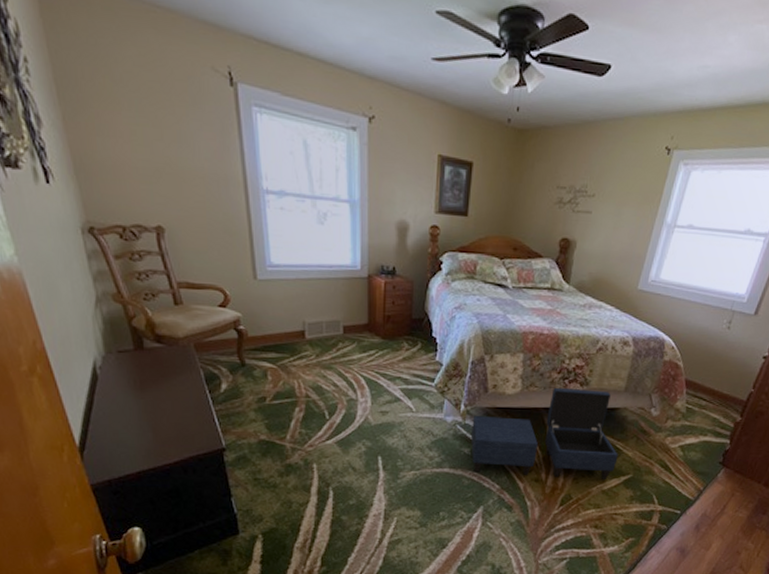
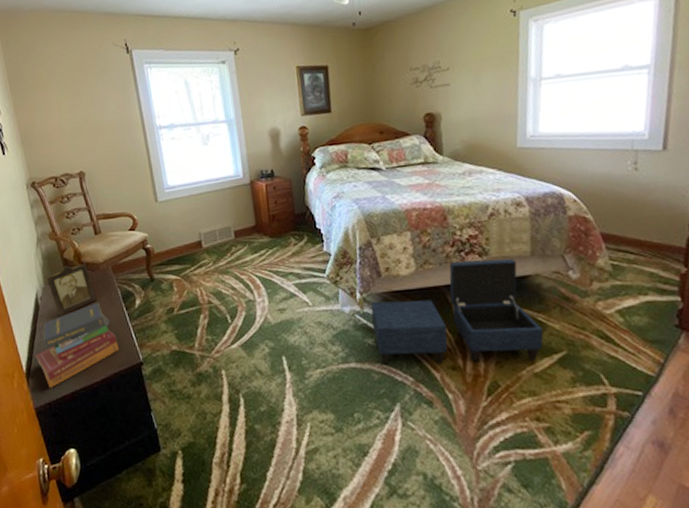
books: none [92,381,199,466] -> present [35,302,120,389]
photo frame: none [107,334,173,390] -> present [46,263,97,316]

